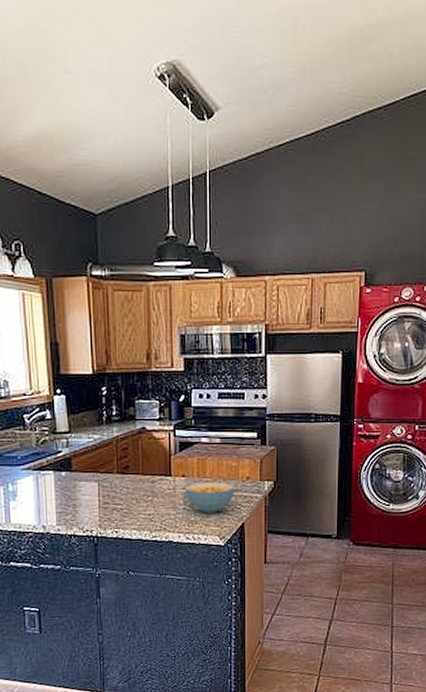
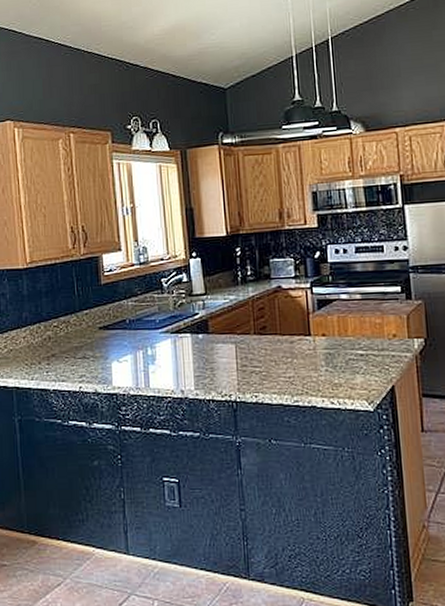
cereal bowl: present [185,482,234,513] -> none [326,341,381,375]

